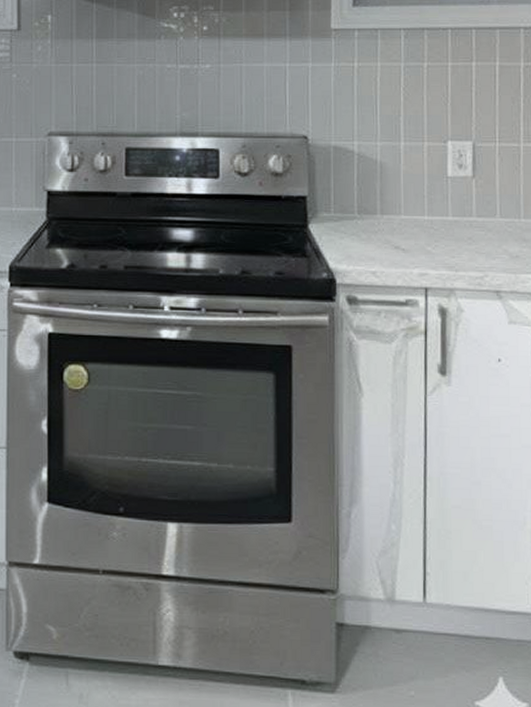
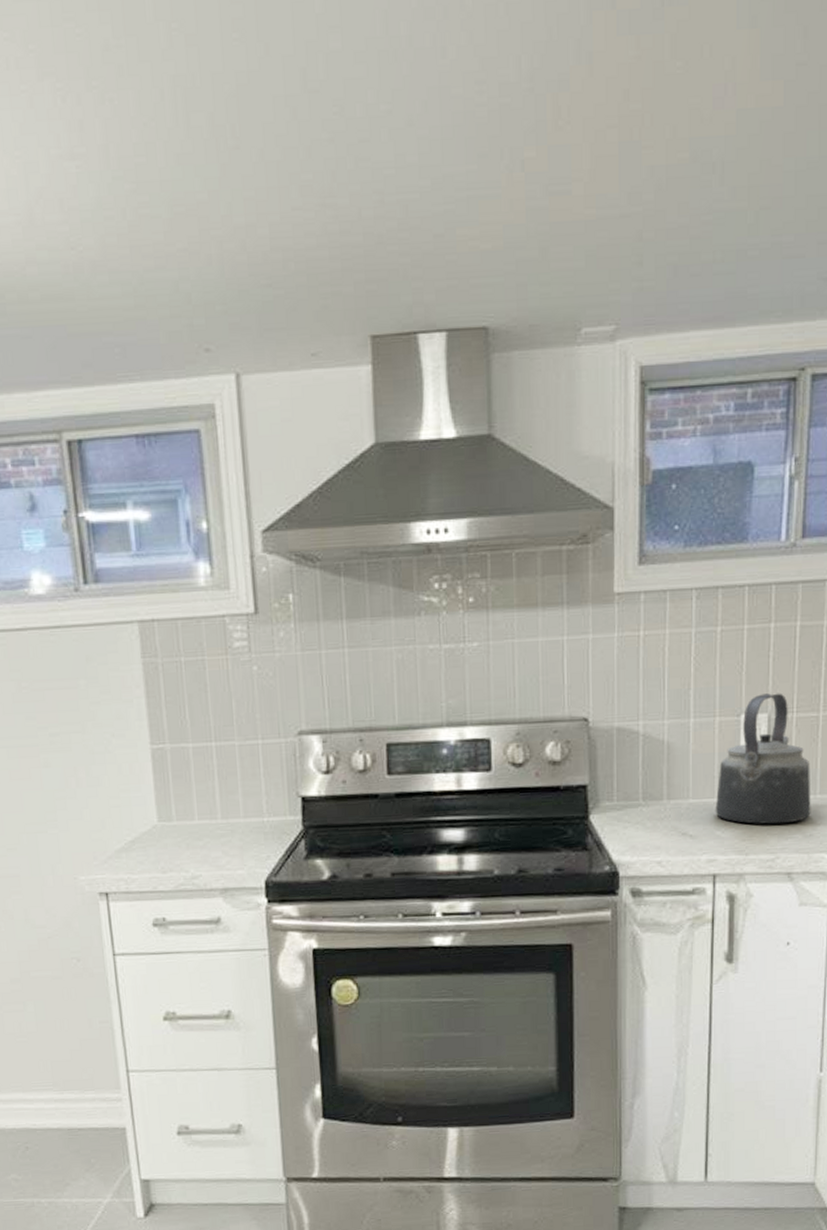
kettle: none [425,124,516,244] -> present [715,693,811,825]

